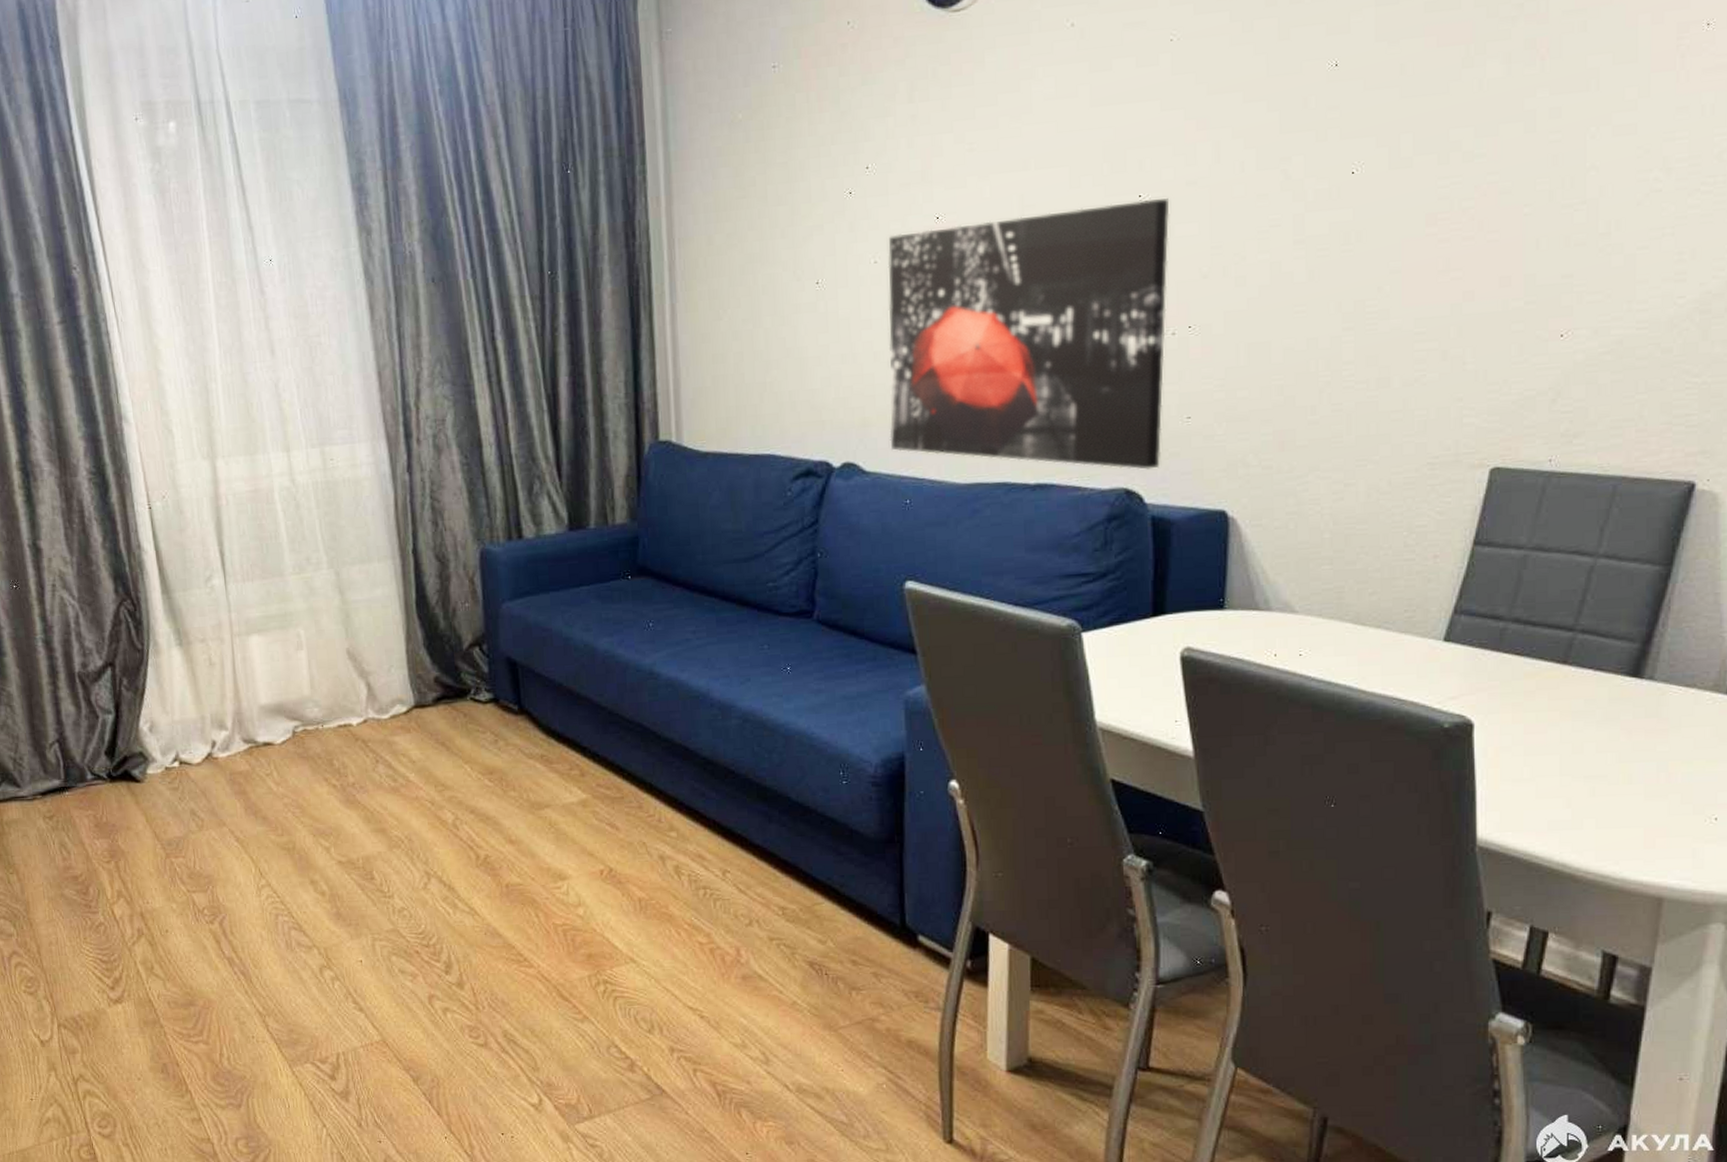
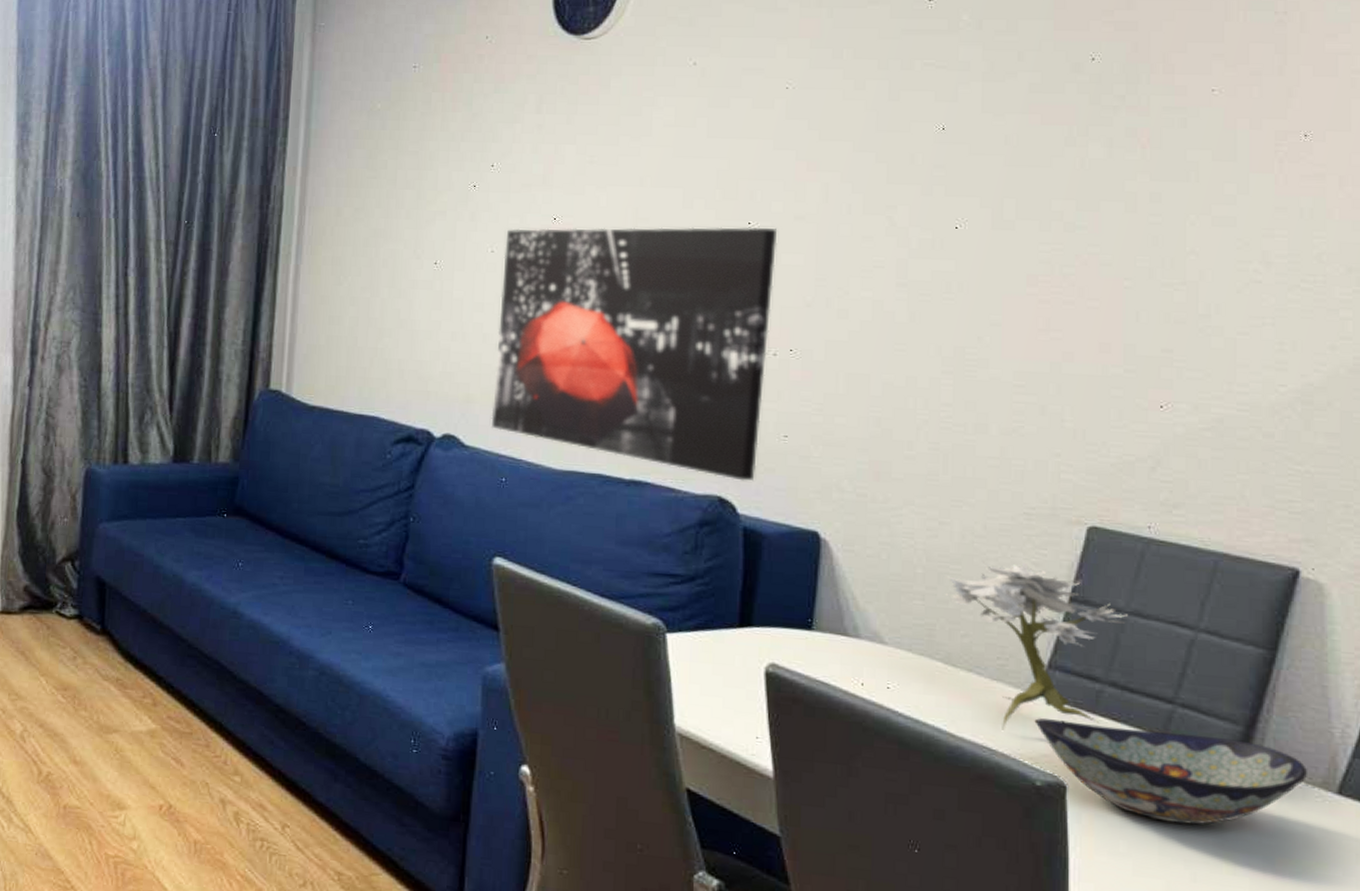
bonsai tree: none [1352,513,1530,680] -> present [945,561,1128,730]
decorative bowl: none [1441,656,1699,744] -> present [1034,718,1307,825]

